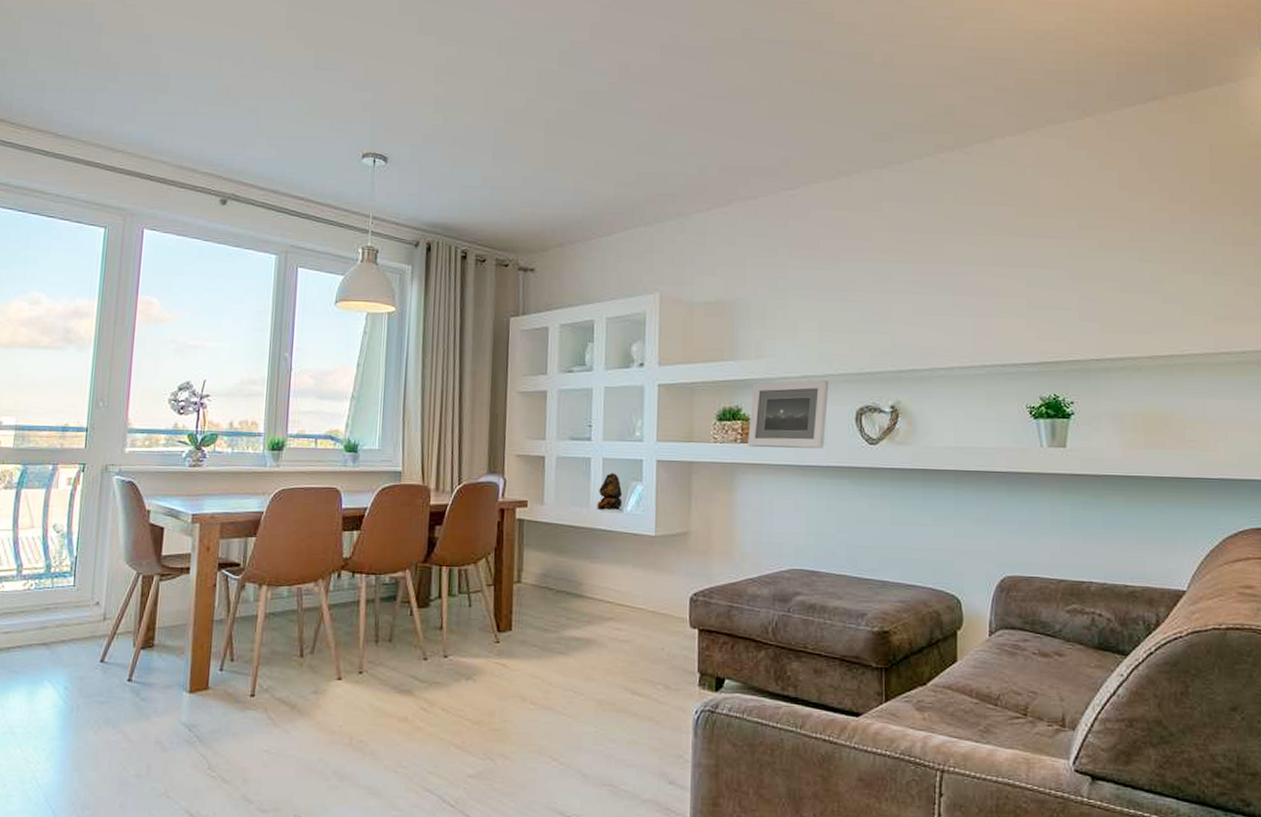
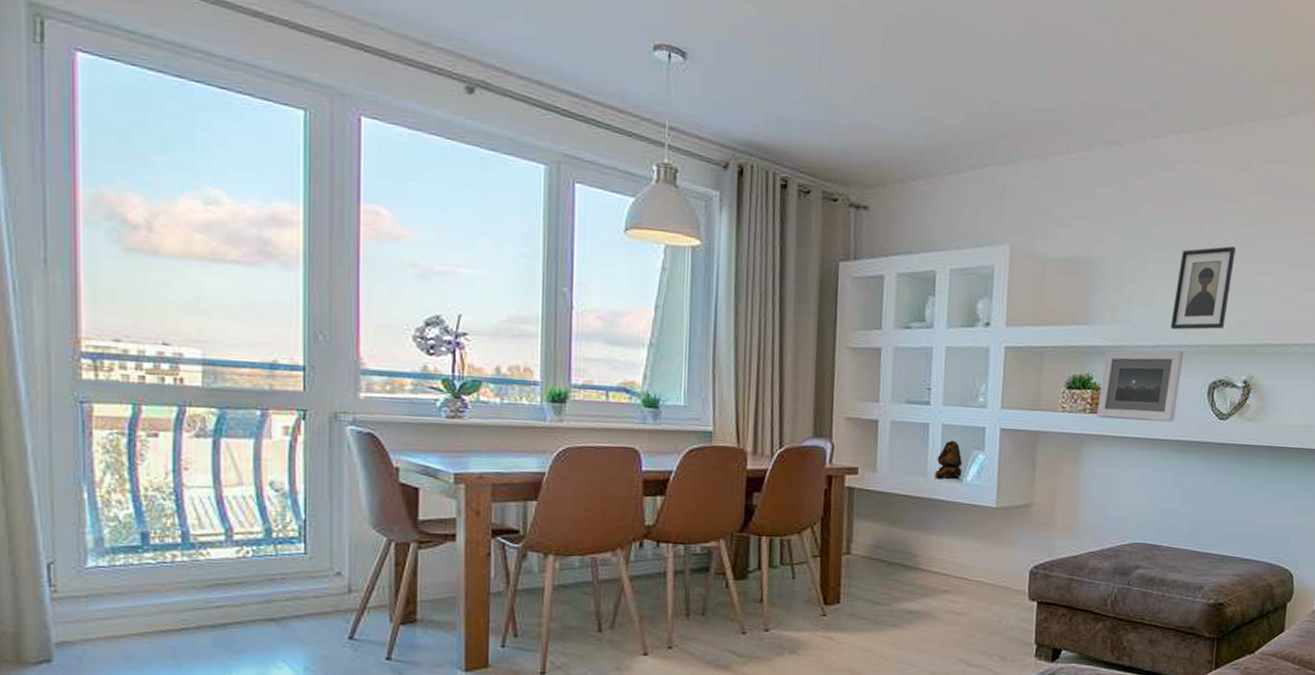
picture frame: none [814,280,874,361] -> present [1170,246,1237,330]

